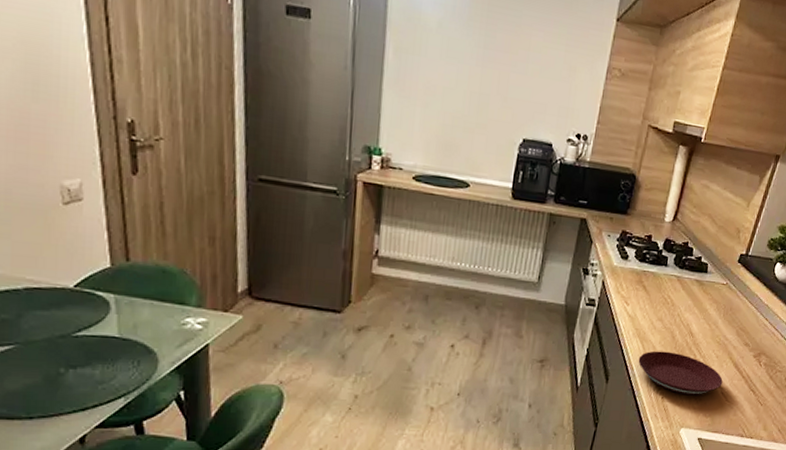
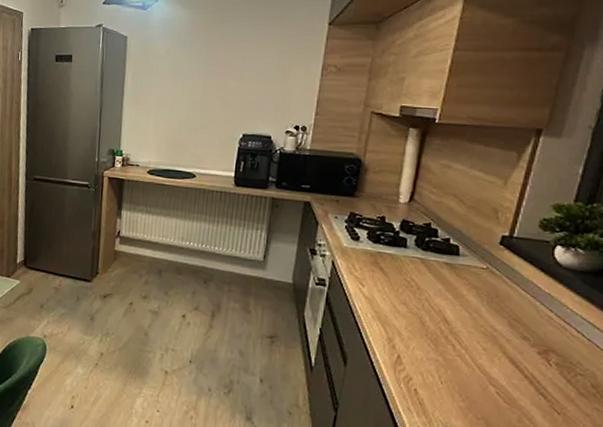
plate: present [638,350,723,395] -> none [381,336,496,392]

